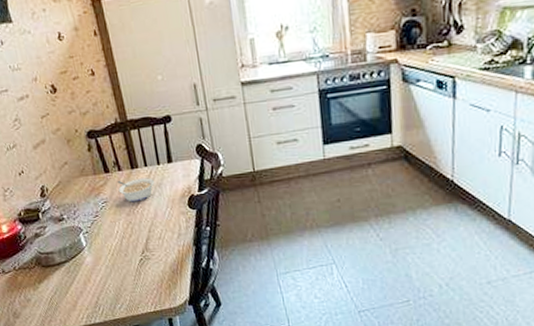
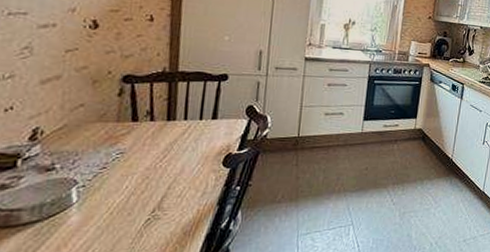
legume: present [117,177,155,203] -> none [143,131,192,156]

